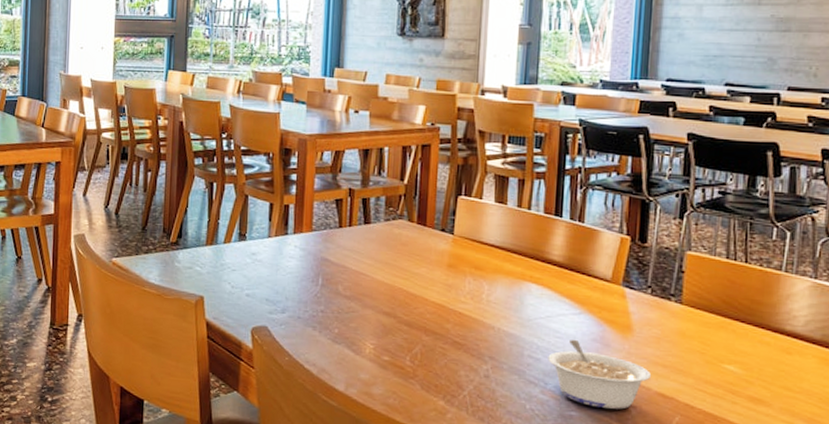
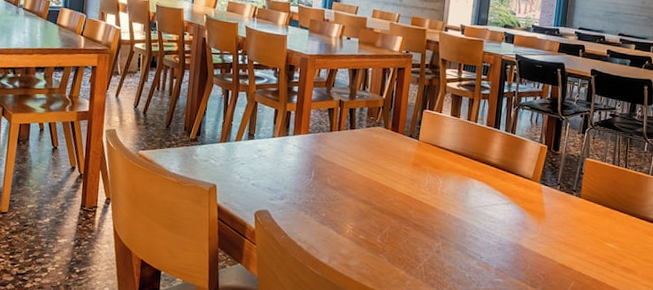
legume: present [548,339,652,410] -> none [483,223,557,277]

